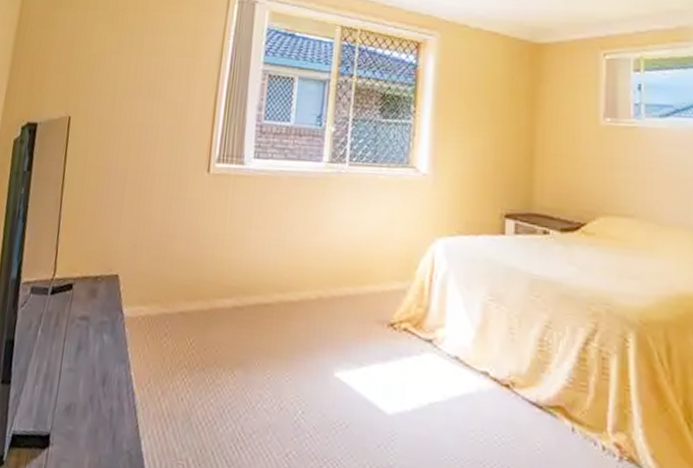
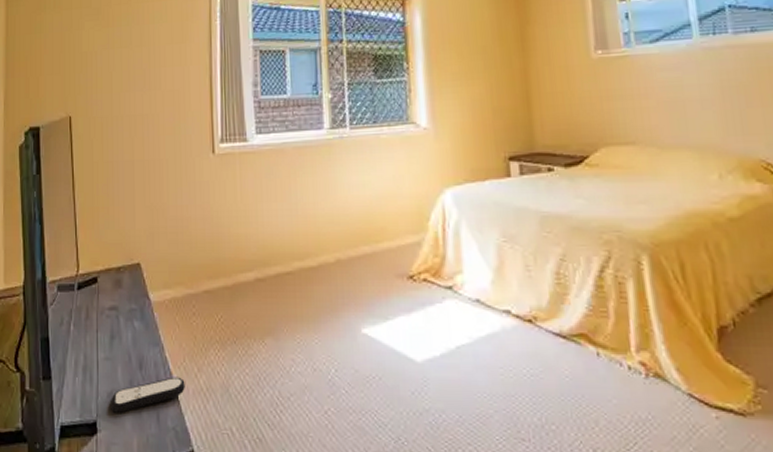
remote control: none [67,397,147,429] -> present [111,376,185,413]

